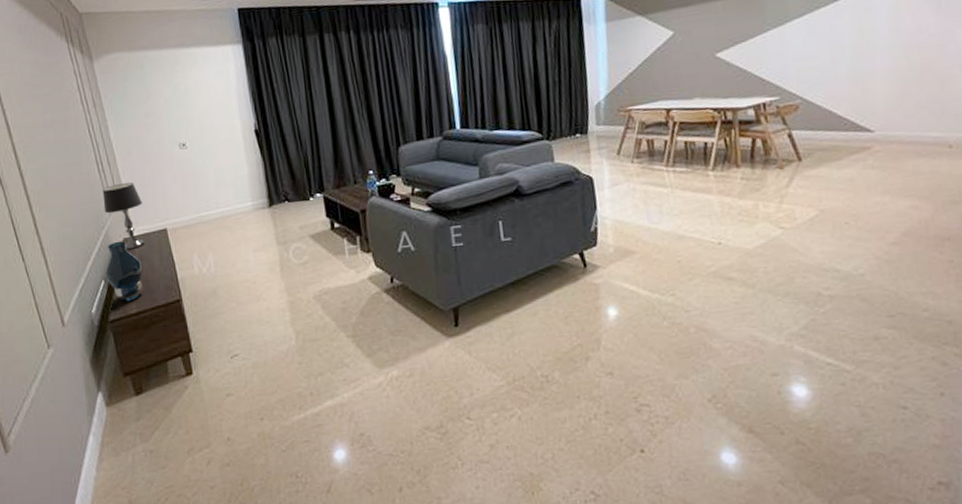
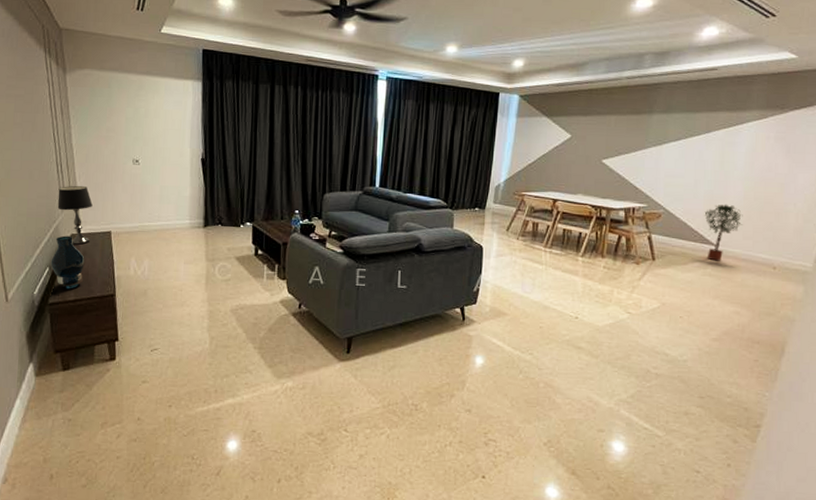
potted tree: none [850,80,901,150] -> present [704,204,743,261]

